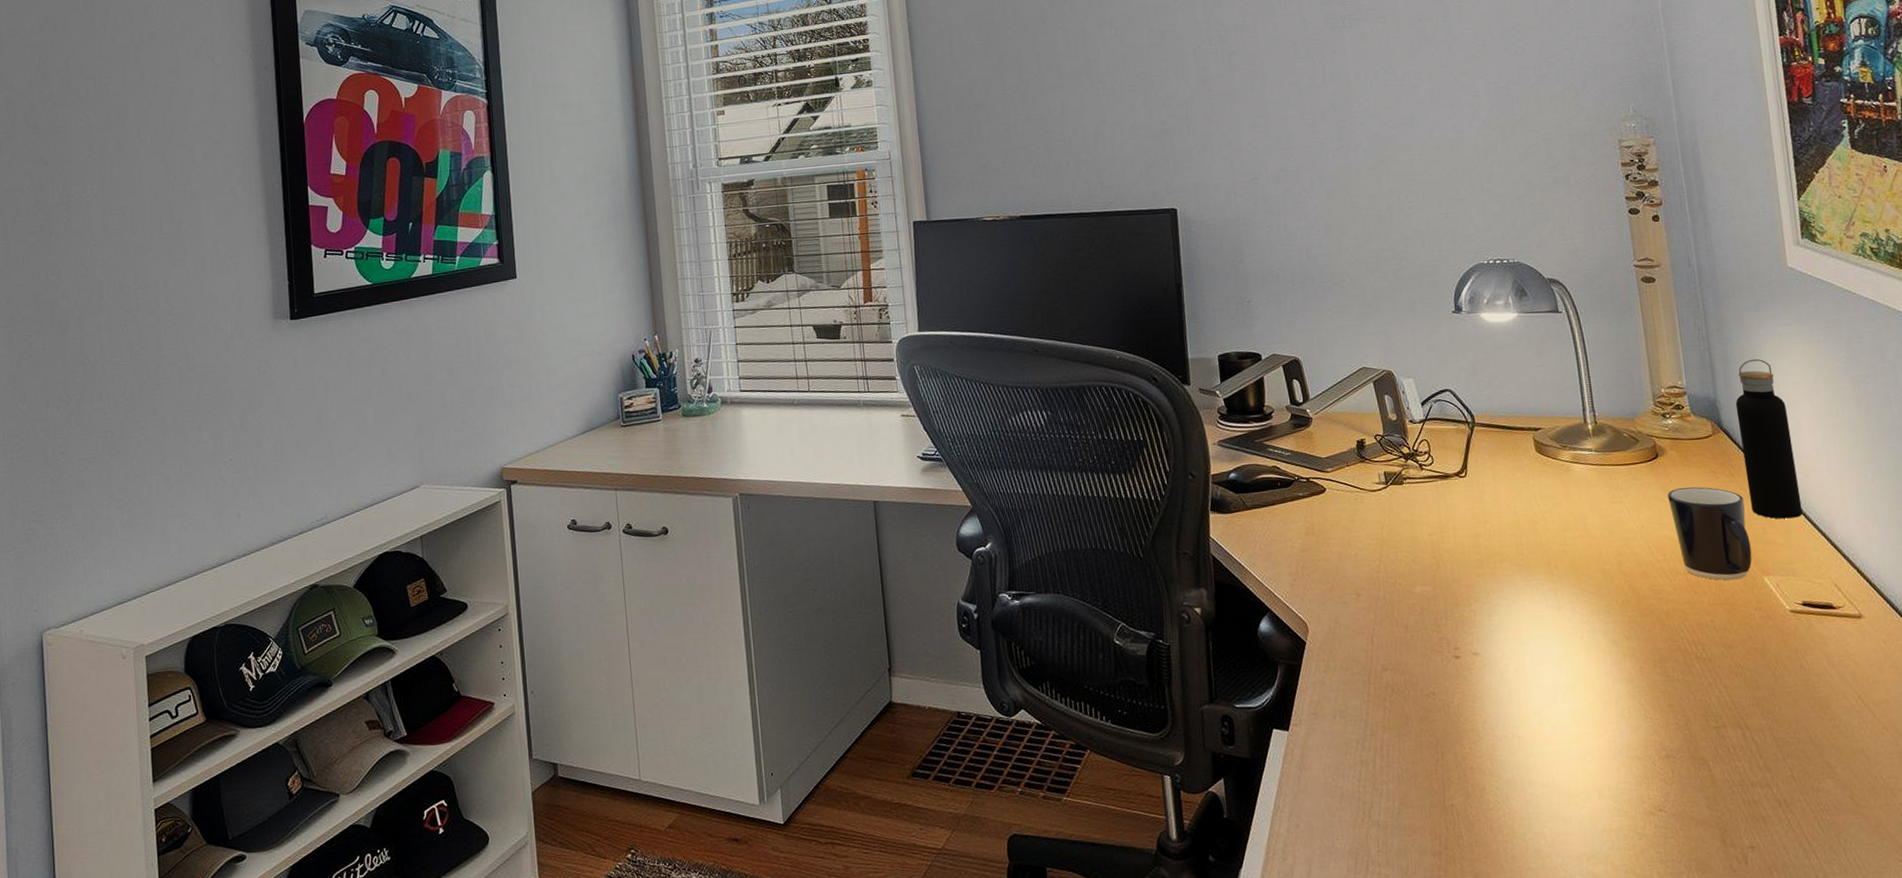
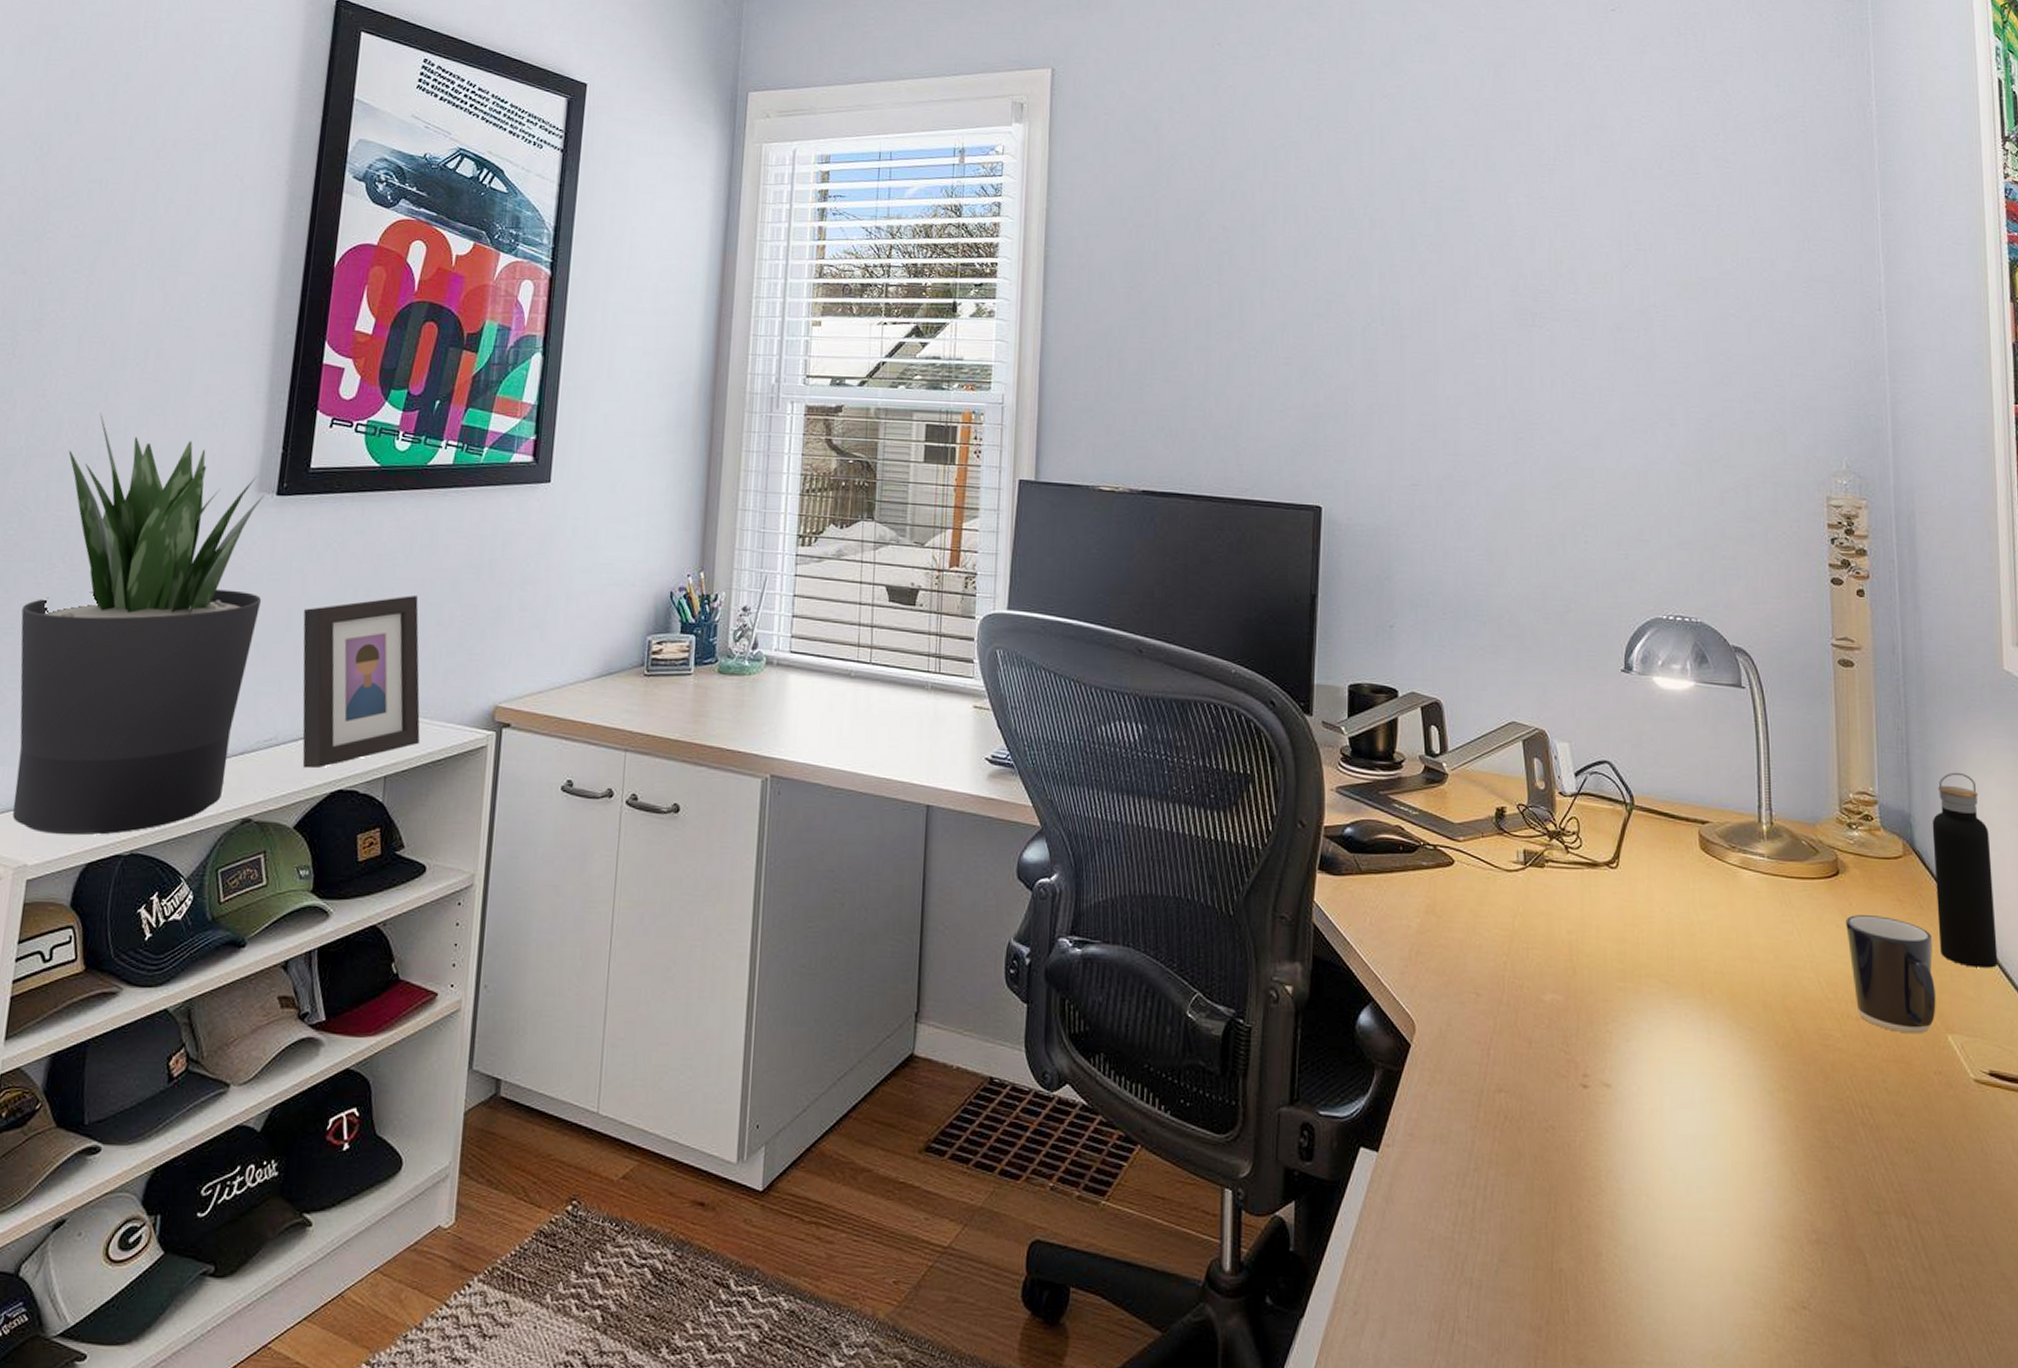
planter: none [99,272,294,618] -> present [12,413,264,836]
picture frame: none [331,387,445,539] -> present [302,595,421,769]

